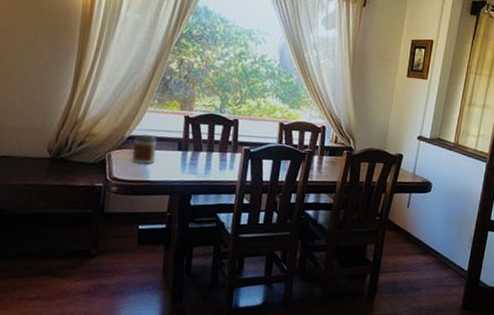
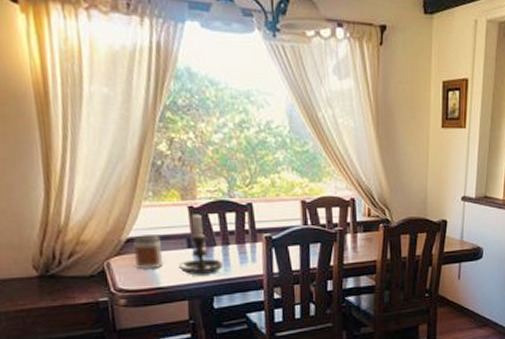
candle holder: none [167,120,206,175] -> present [178,211,224,276]

